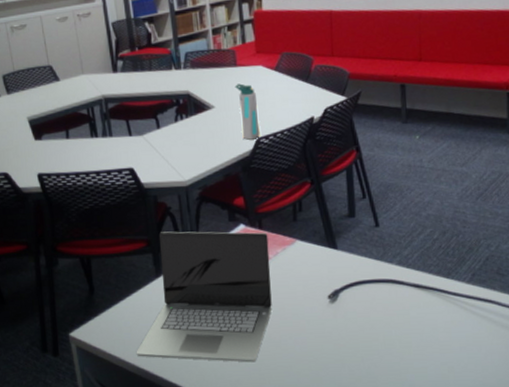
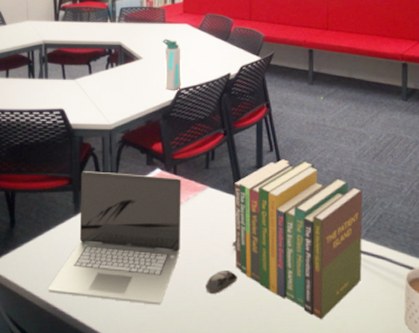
computer mouse: none [301,324,335,348] -> present [206,271,237,294]
books: none [325,206,469,366] -> present [233,159,363,319]

